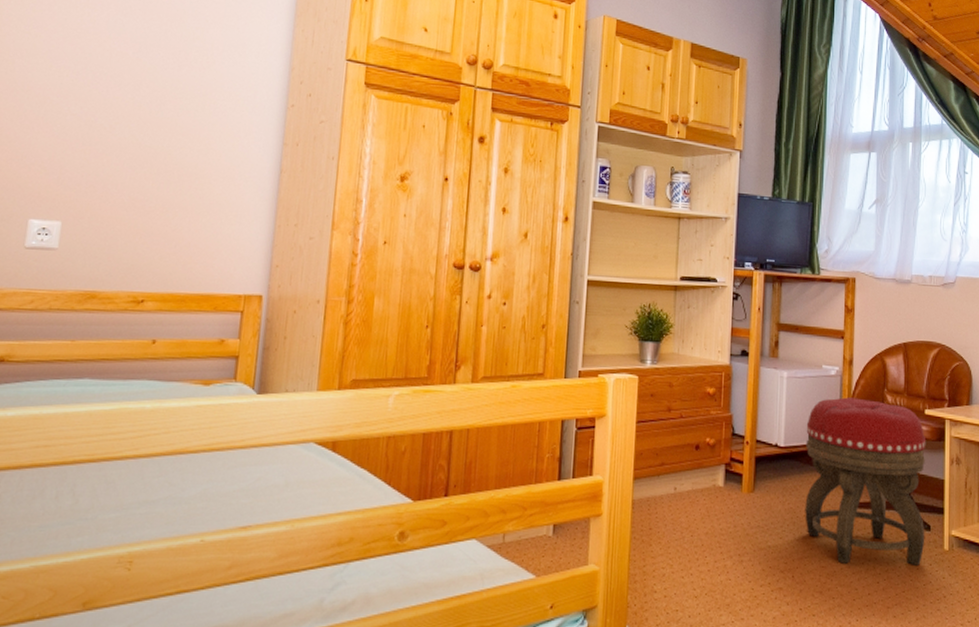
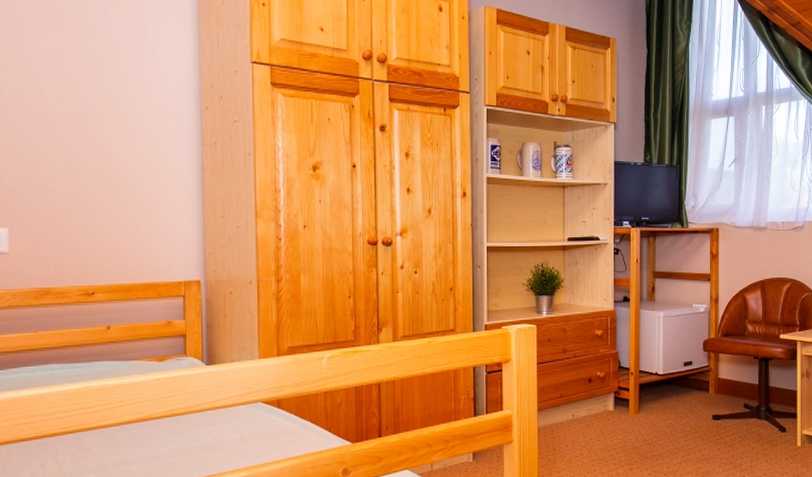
footstool: present [805,397,925,565] -> none [681,329,782,464]

